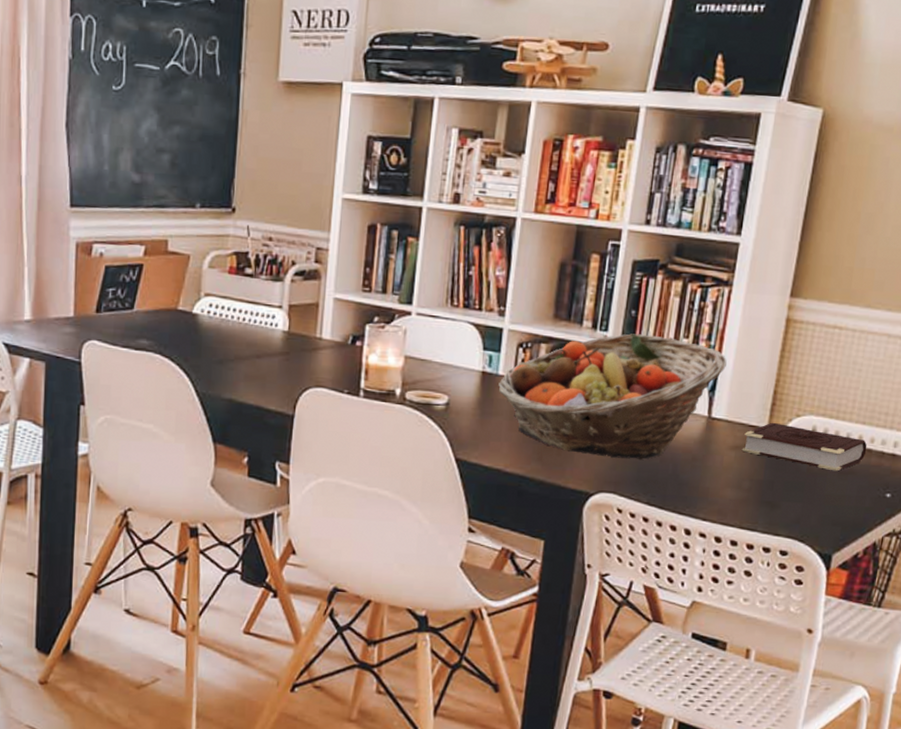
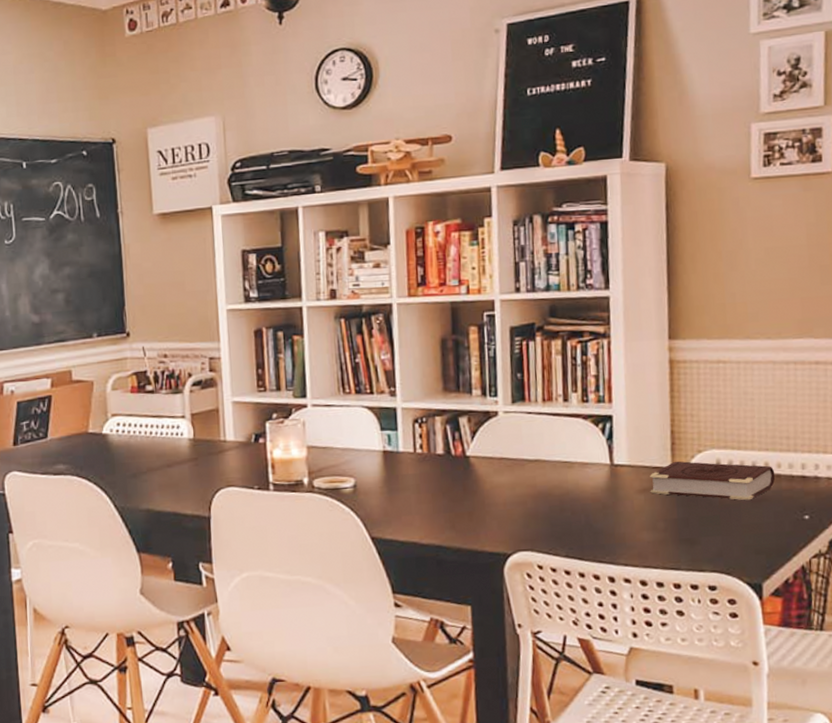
fruit basket: present [498,333,727,461] -> none [401,394,619,517]

